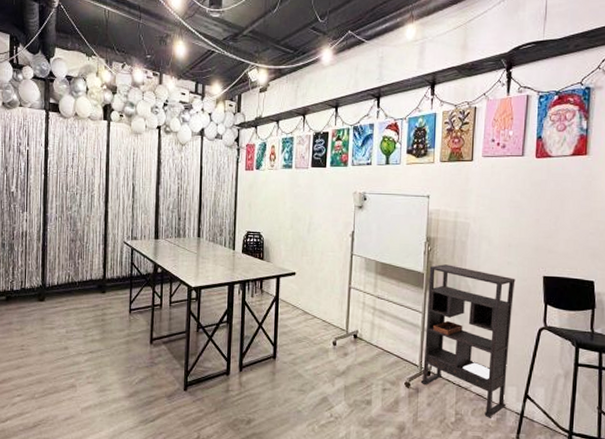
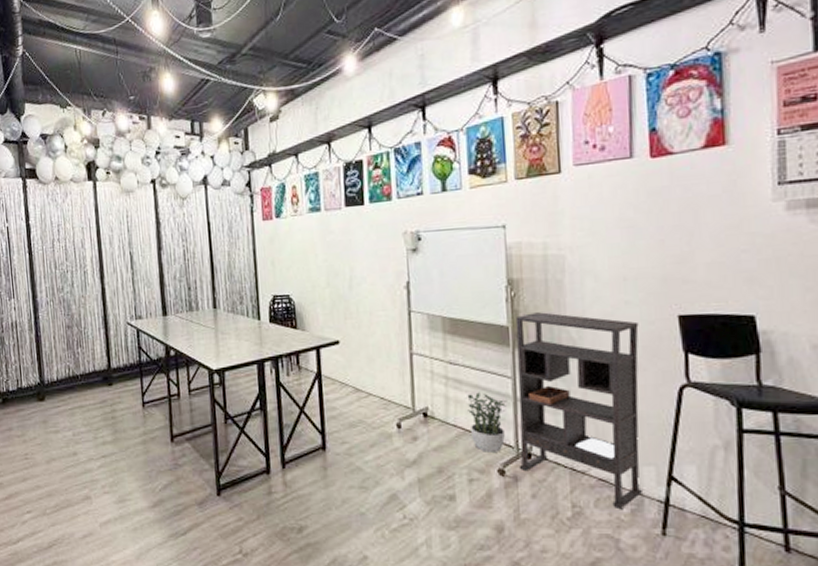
potted plant: none [386,322,417,369] -> present [464,392,507,452]

